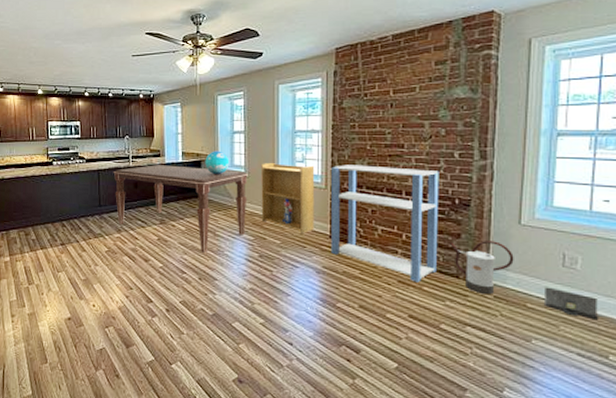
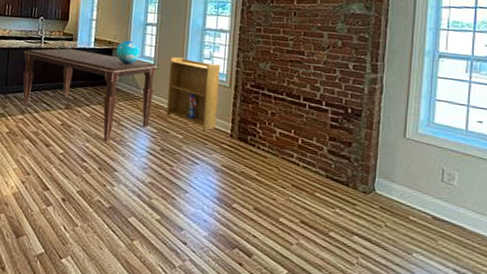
shelving unit: present [331,165,439,283] -> none [231,66,335,188]
watering can: present [449,241,514,294] -> none [340,150,399,204]
speaker: present [545,287,598,319] -> none [425,200,472,236]

